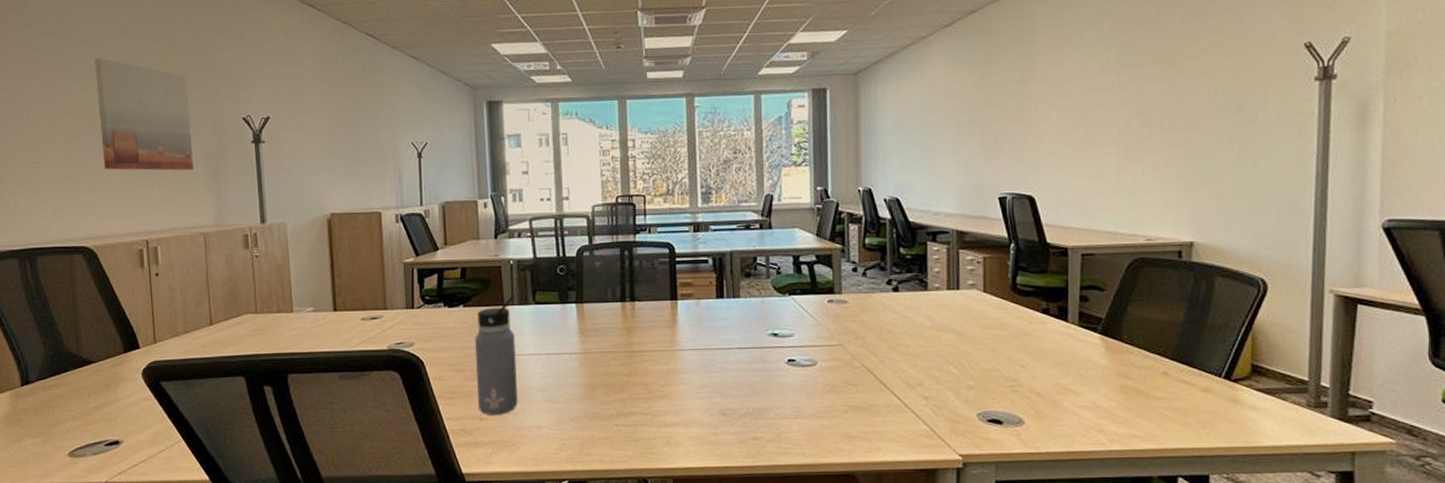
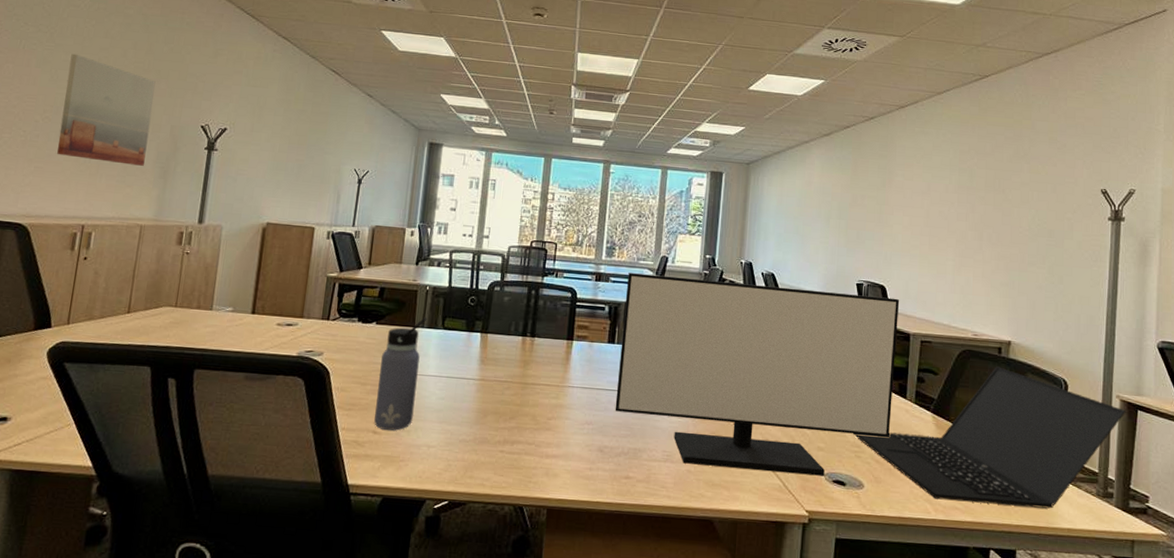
monitor: none [729,209,1053,418] -> present [615,273,900,476]
laptop: none [1007,273,1342,429] -> present [853,366,1126,509]

